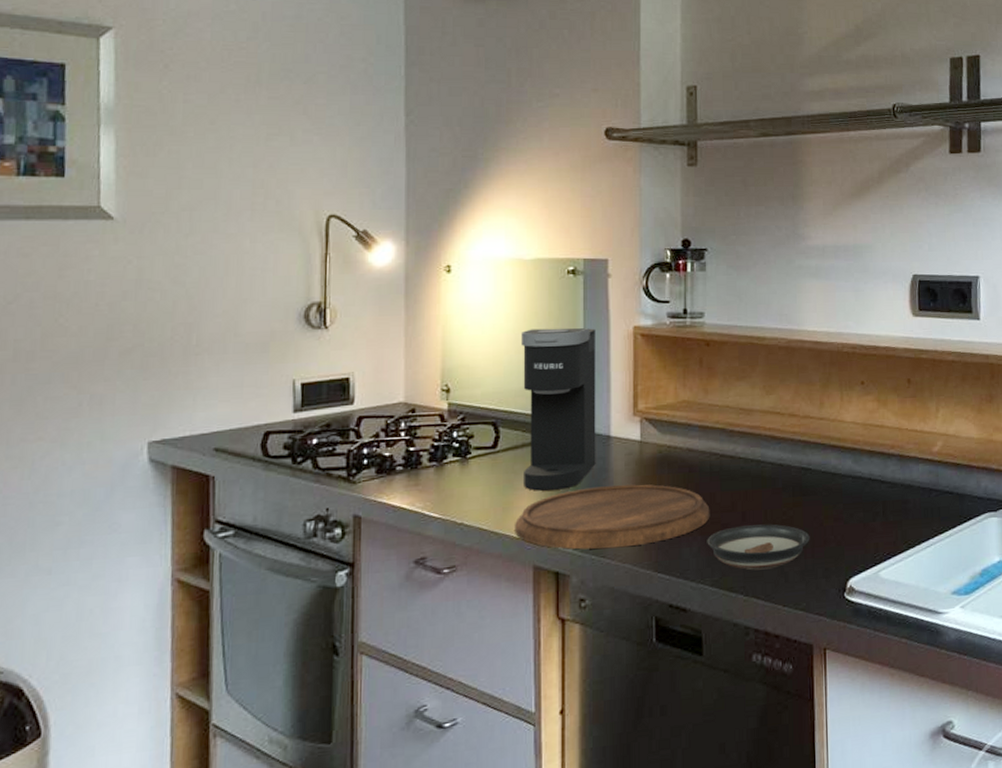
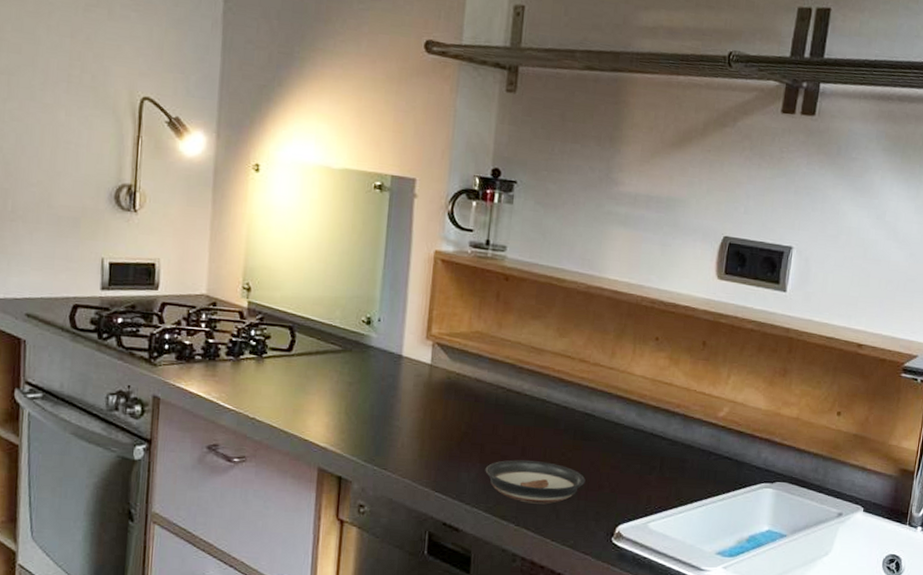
cutting board: present [515,484,710,550] -> none [303,402,492,464]
coffee maker: present [520,328,596,491] -> none [315,239,397,400]

